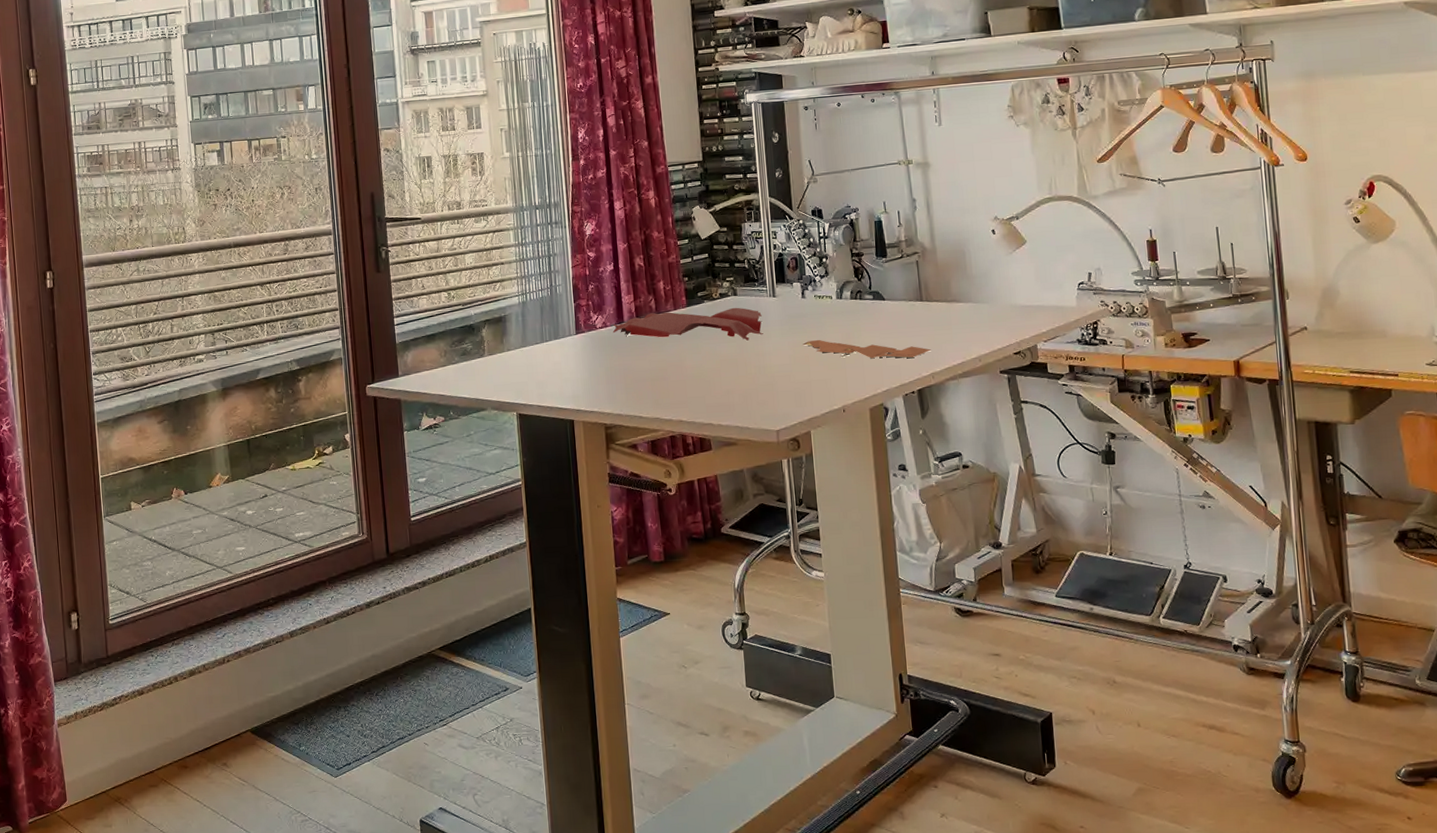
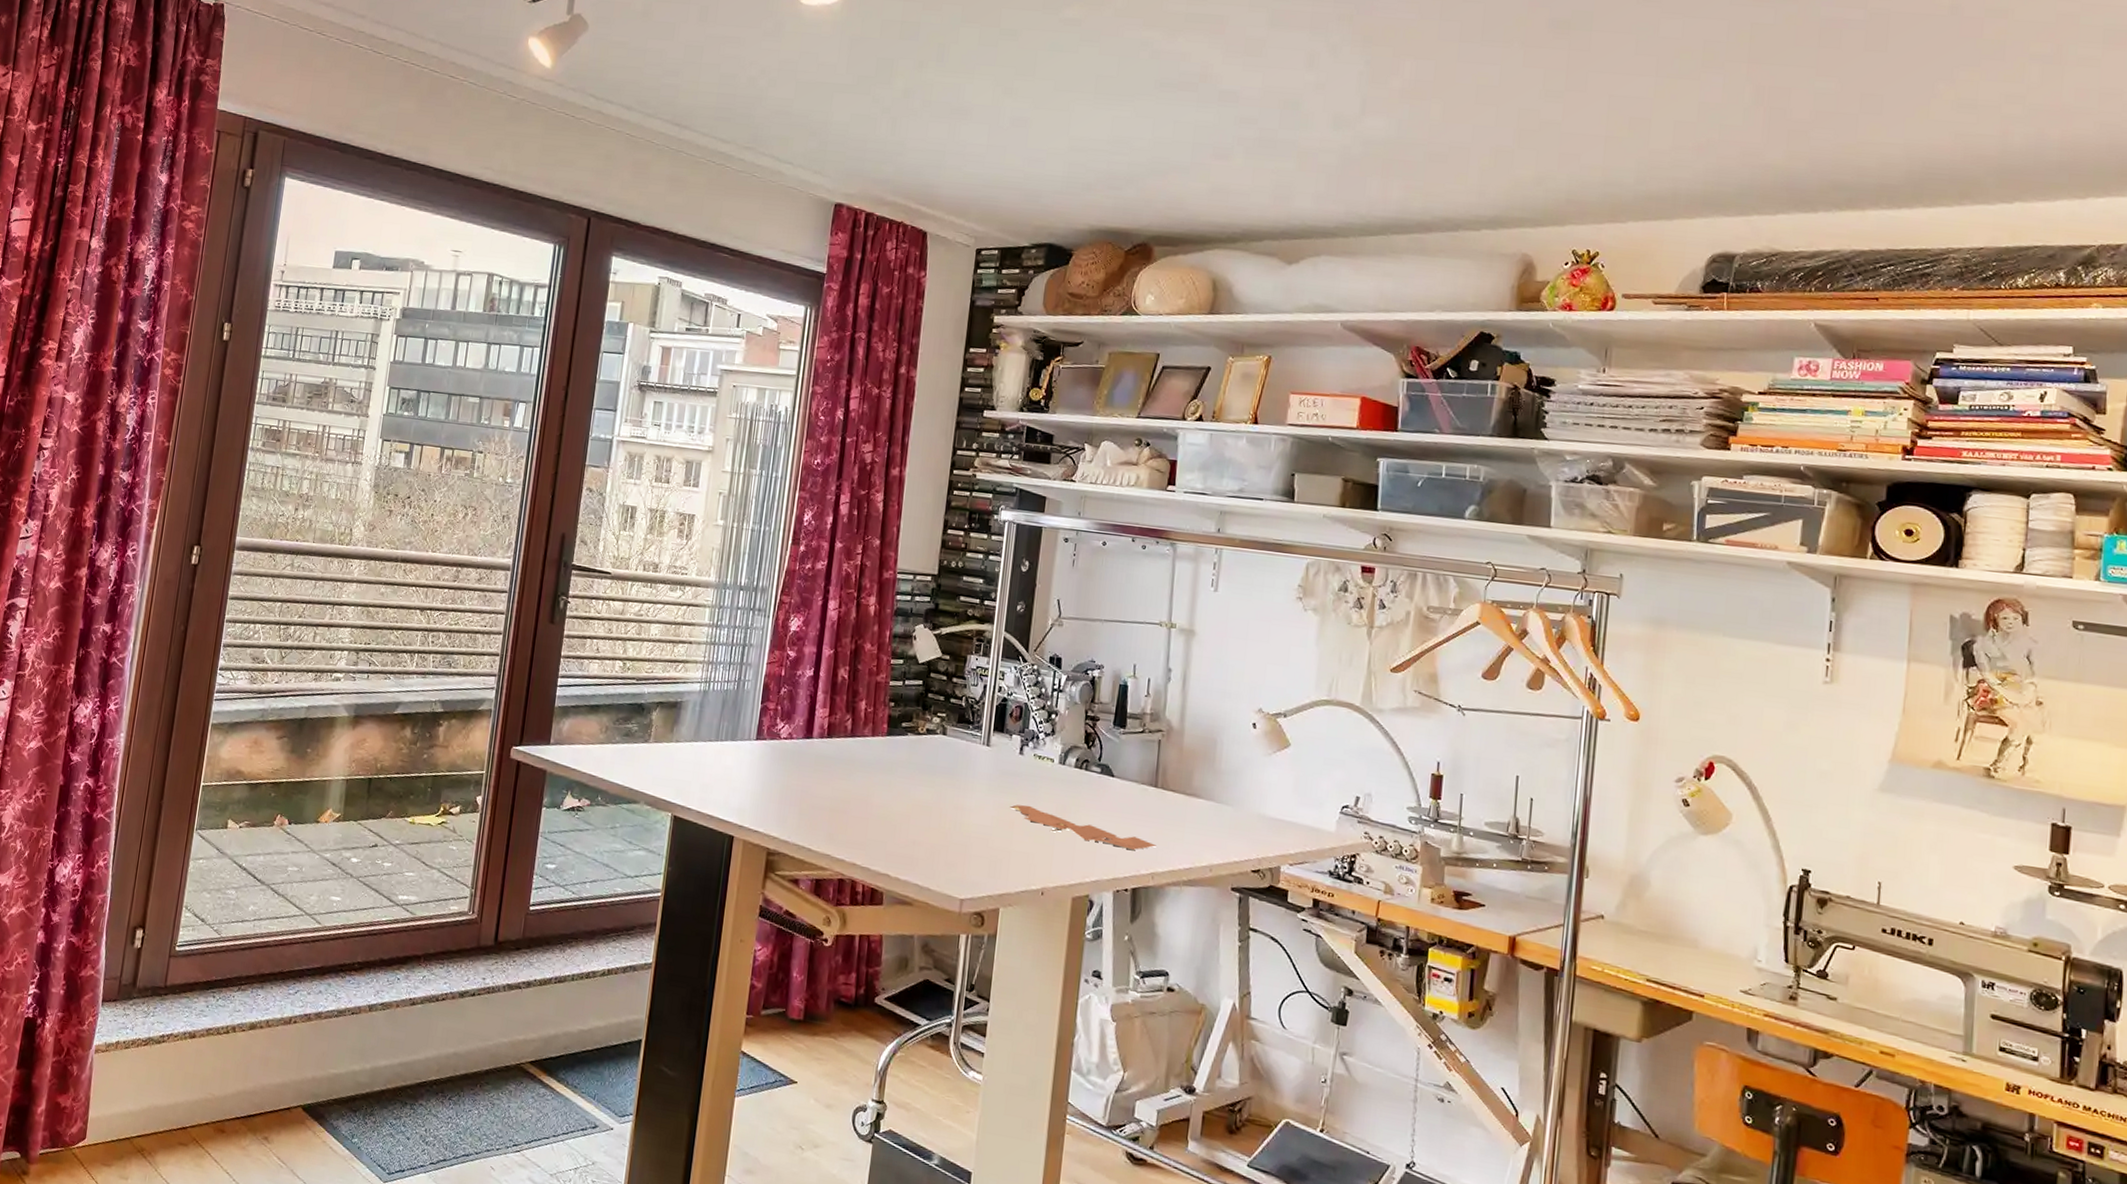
fabric swatch: present [612,307,763,341] -> none [797,734,970,789]

